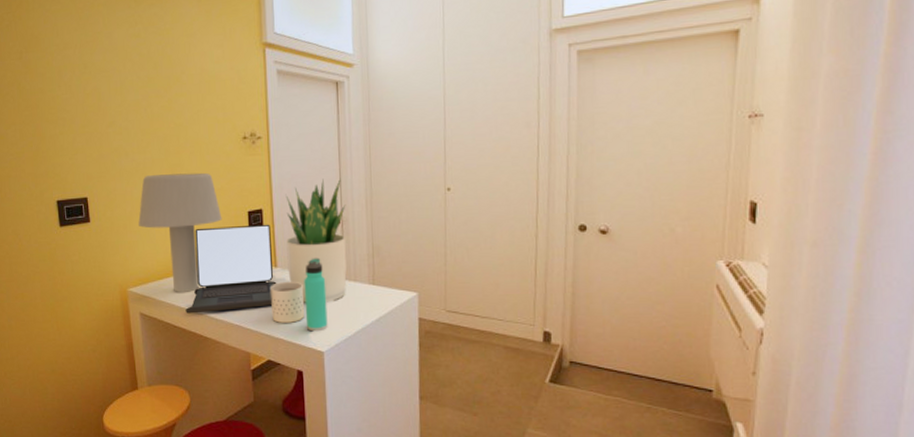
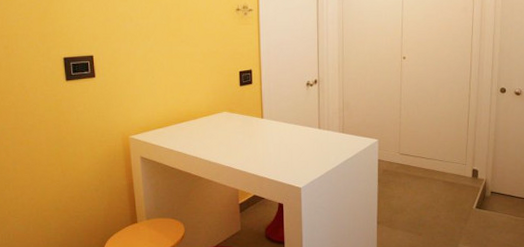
table lamp: present [138,172,222,292] -> none [141,37,217,139]
laptop: present [185,224,277,314] -> none [182,82,263,157]
mug: present [269,281,305,323] -> none [256,129,286,164]
planter: present [285,179,347,303] -> none [272,46,322,148]
thermos bottle: present [304,258,328,332] -> none [286,111,305,171]

